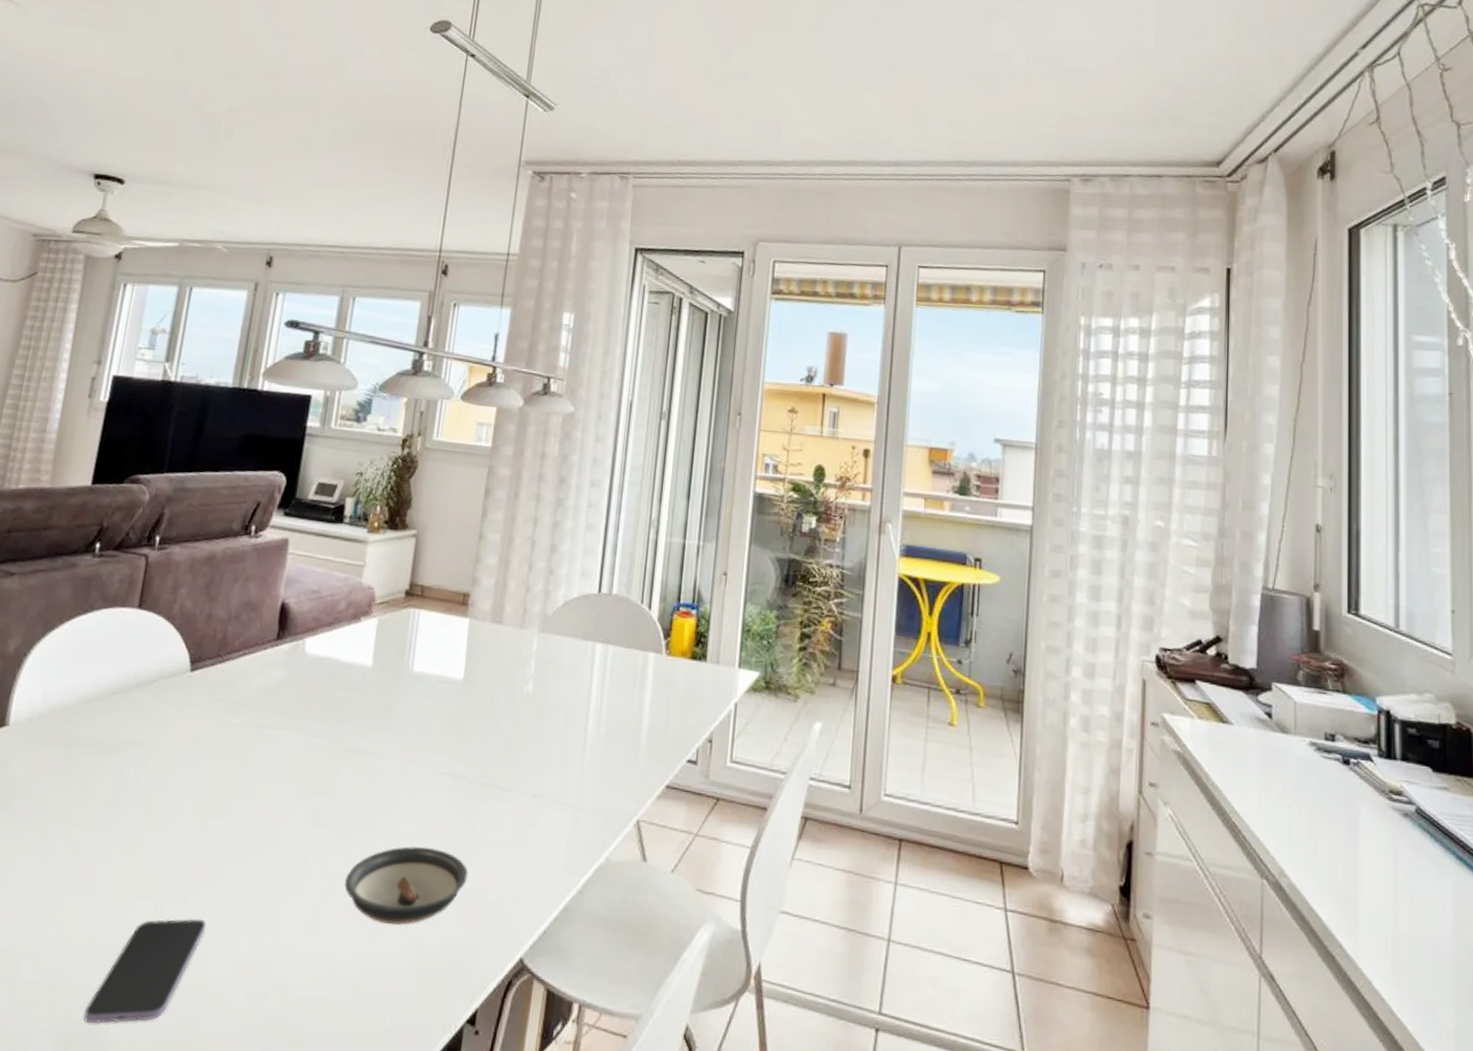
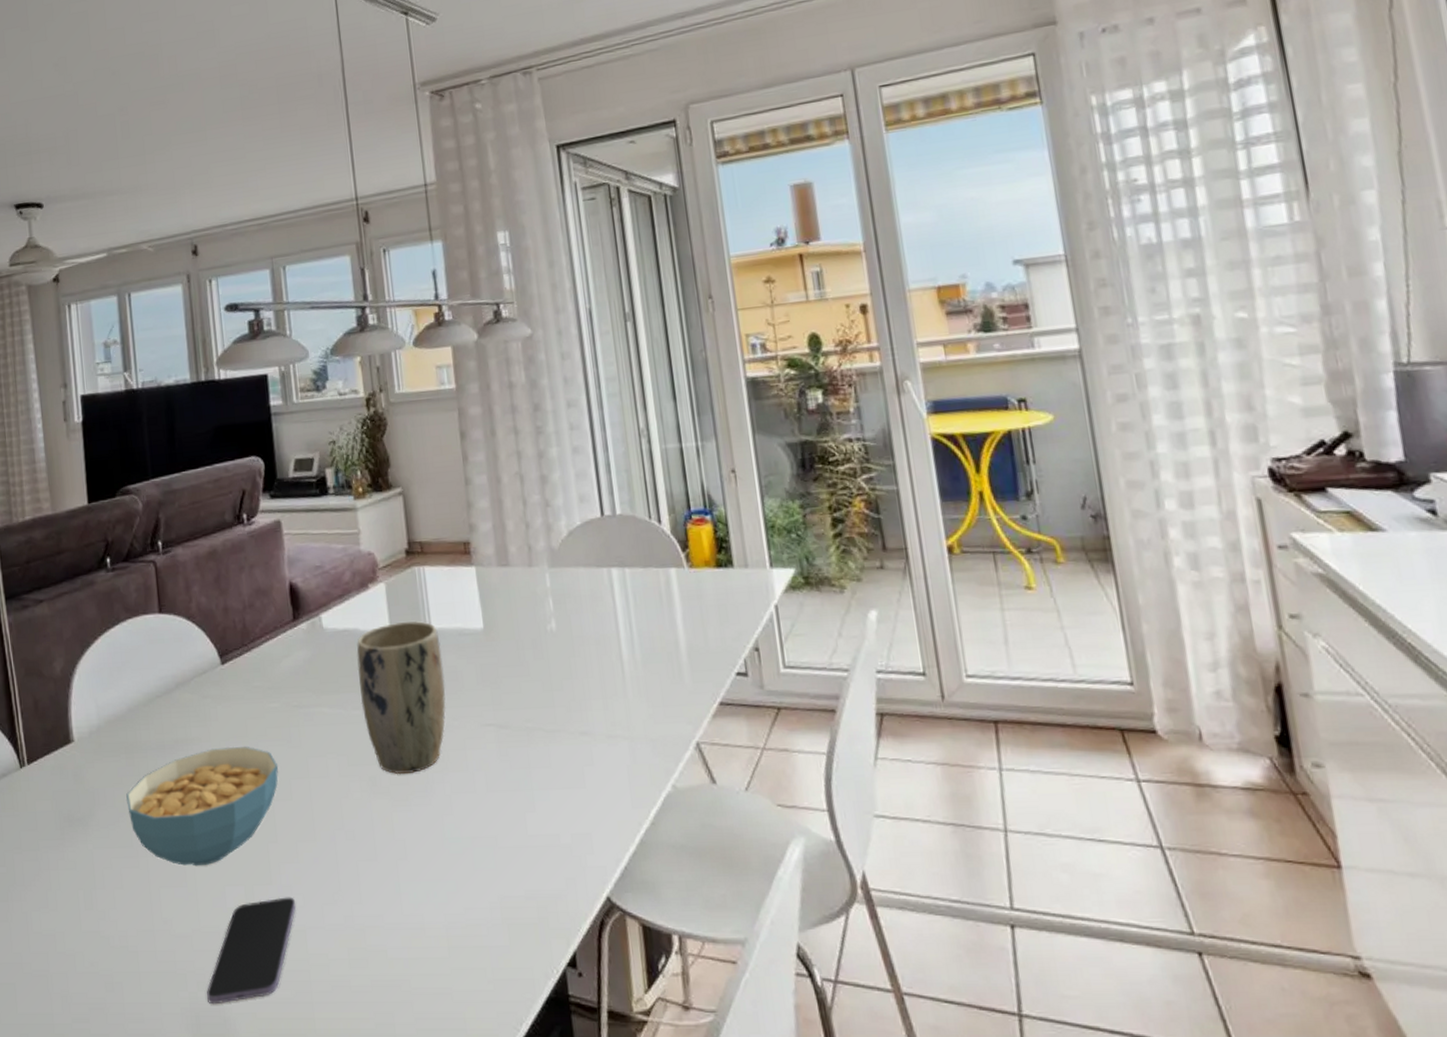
cereal bowl: none [49,755,224,876] -> present [126,746,279,867]
plant pot: none [323,659,419,810] -> present [356,620,446,775]
saucer: present [345,846,468,925] -> none [415,800,535,879]

